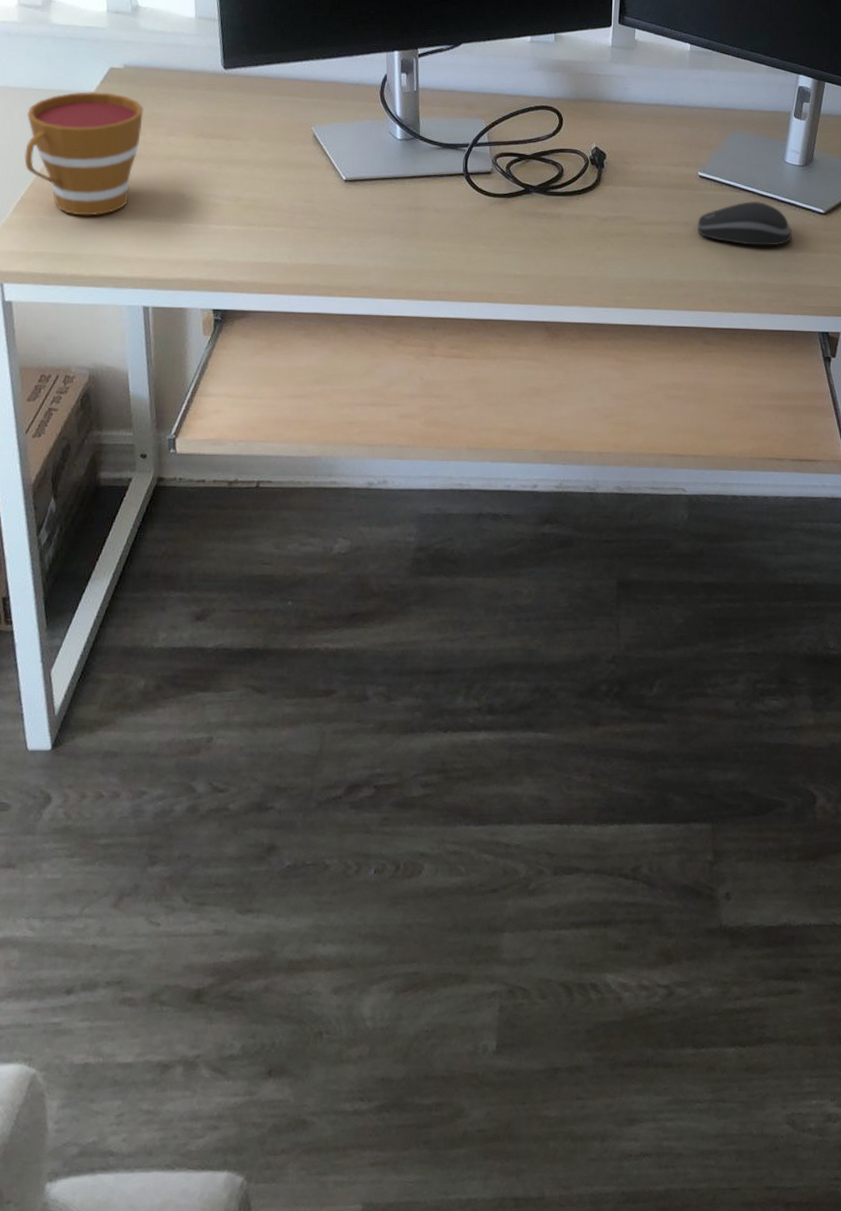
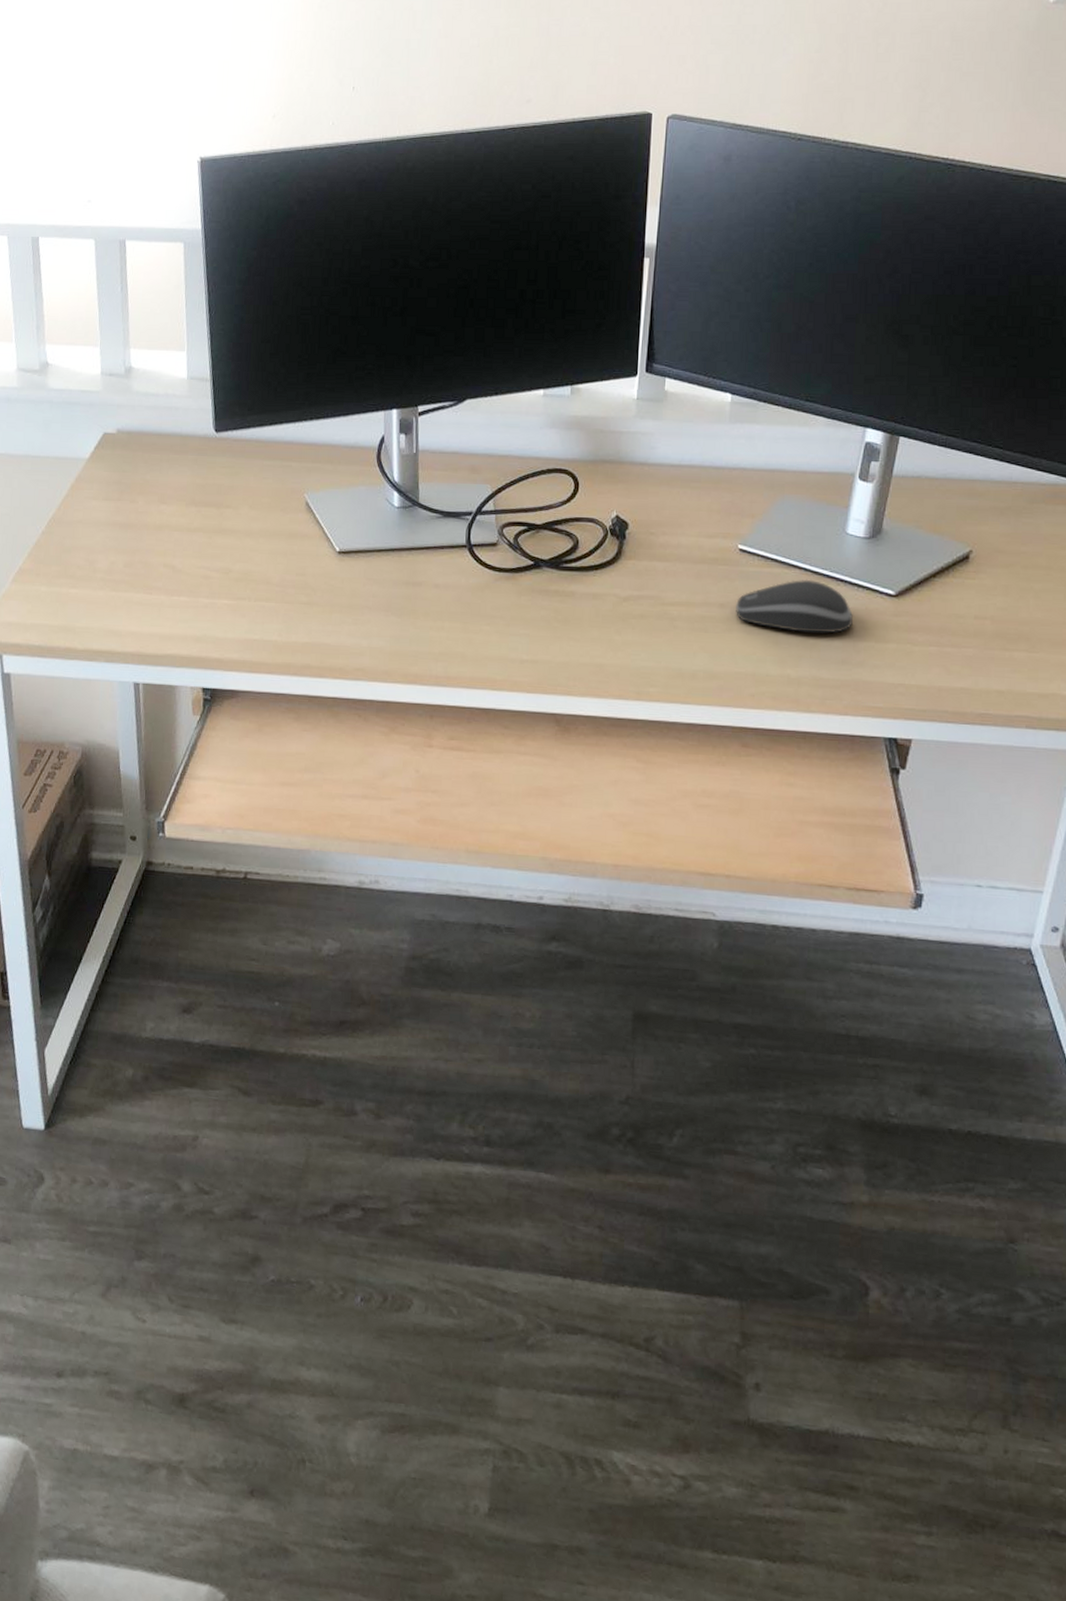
cup: present [24,91,144,216] -> none [22,457,136,587]

